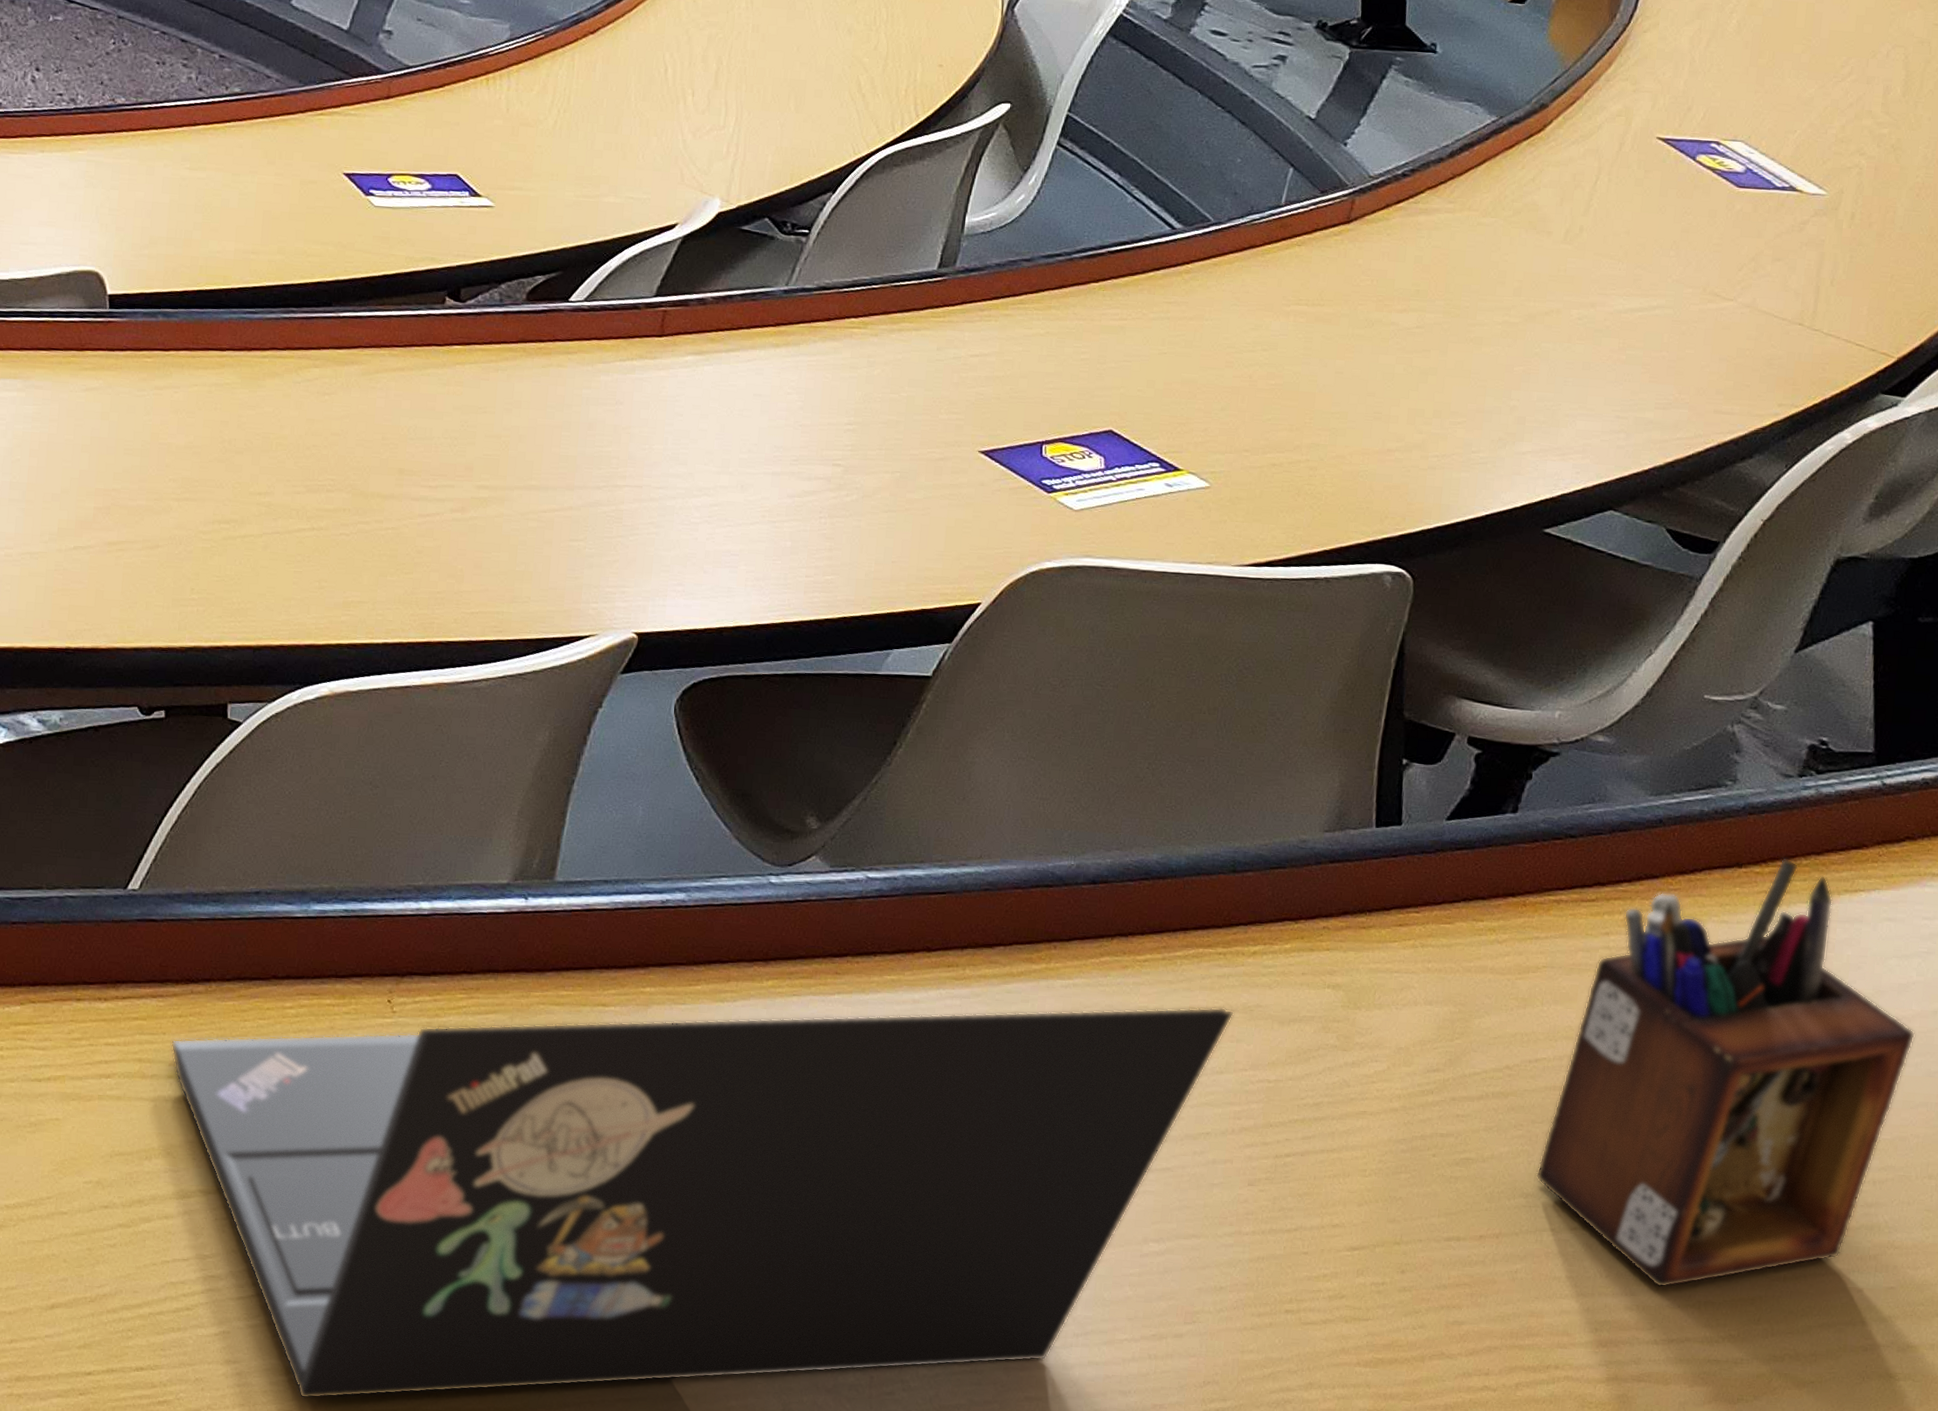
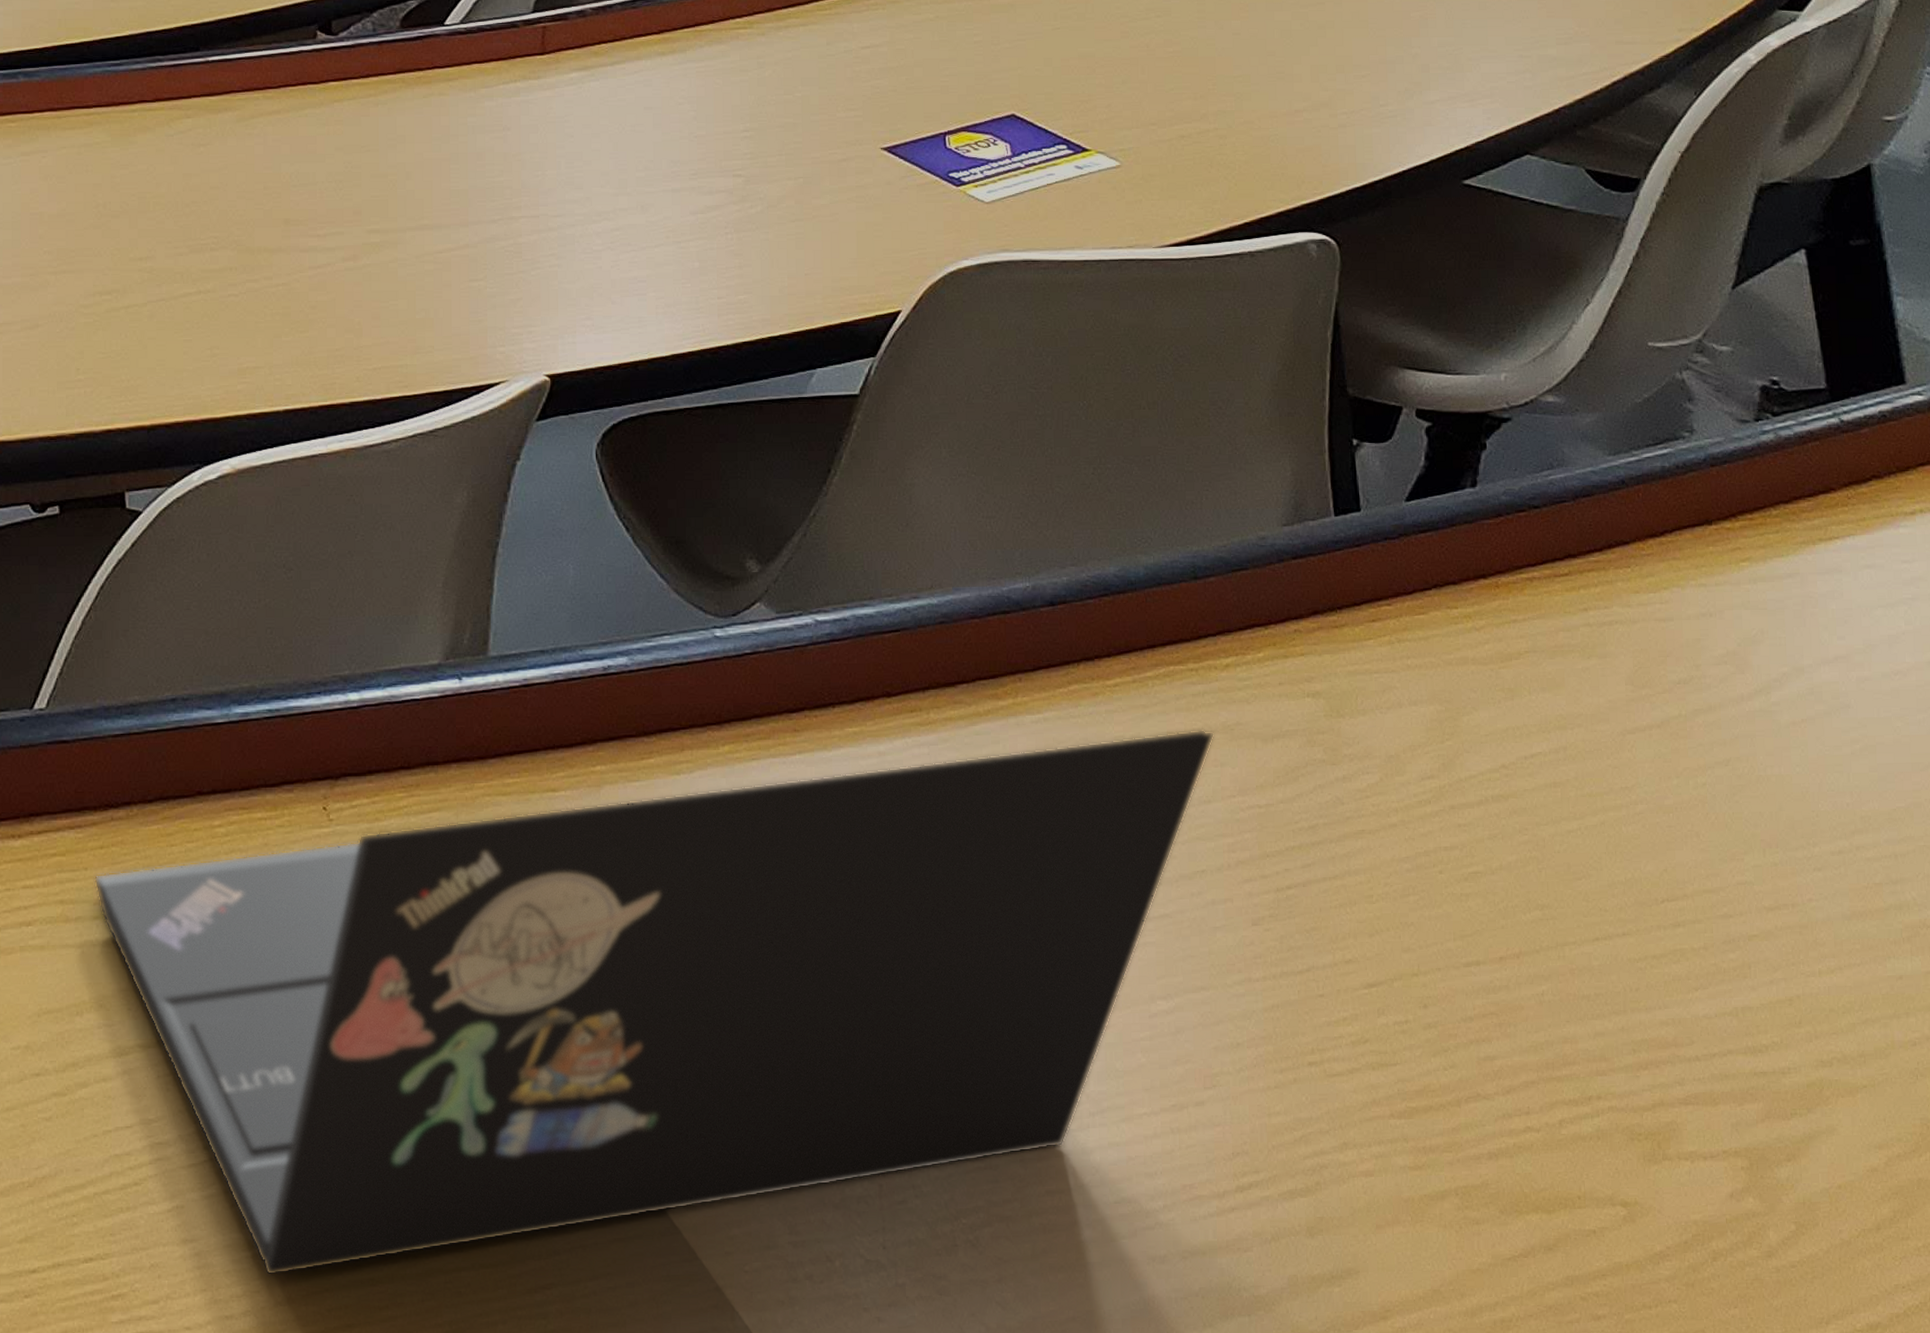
desk organizer: present [1536,858,1915,1288] -> none [1549,510,1913,997]

